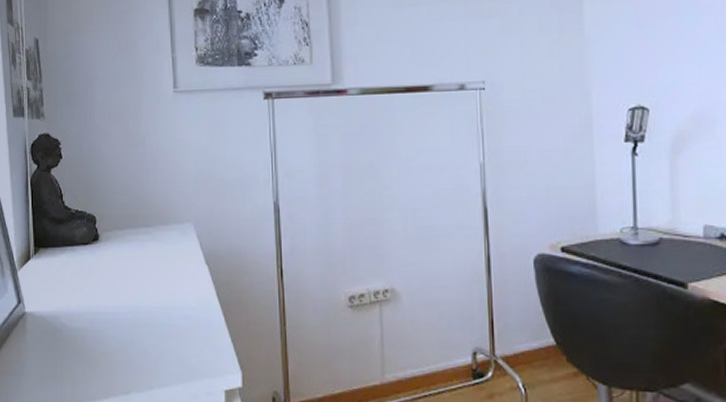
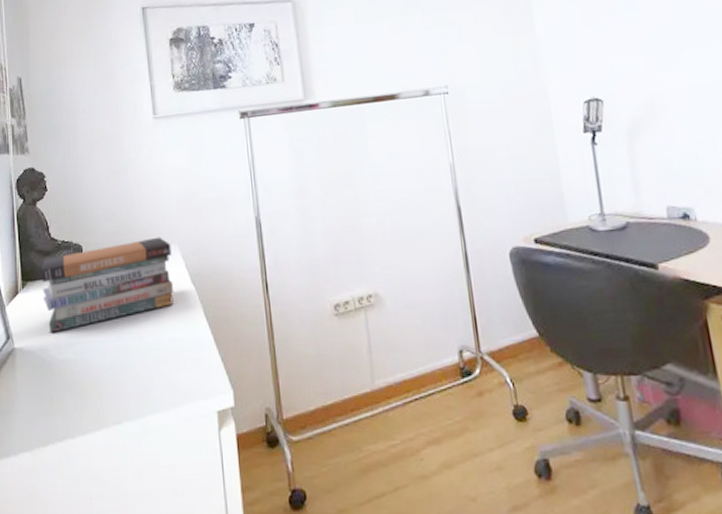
book stack: none [54,214,187,301] -> present [41,237,174,333]

